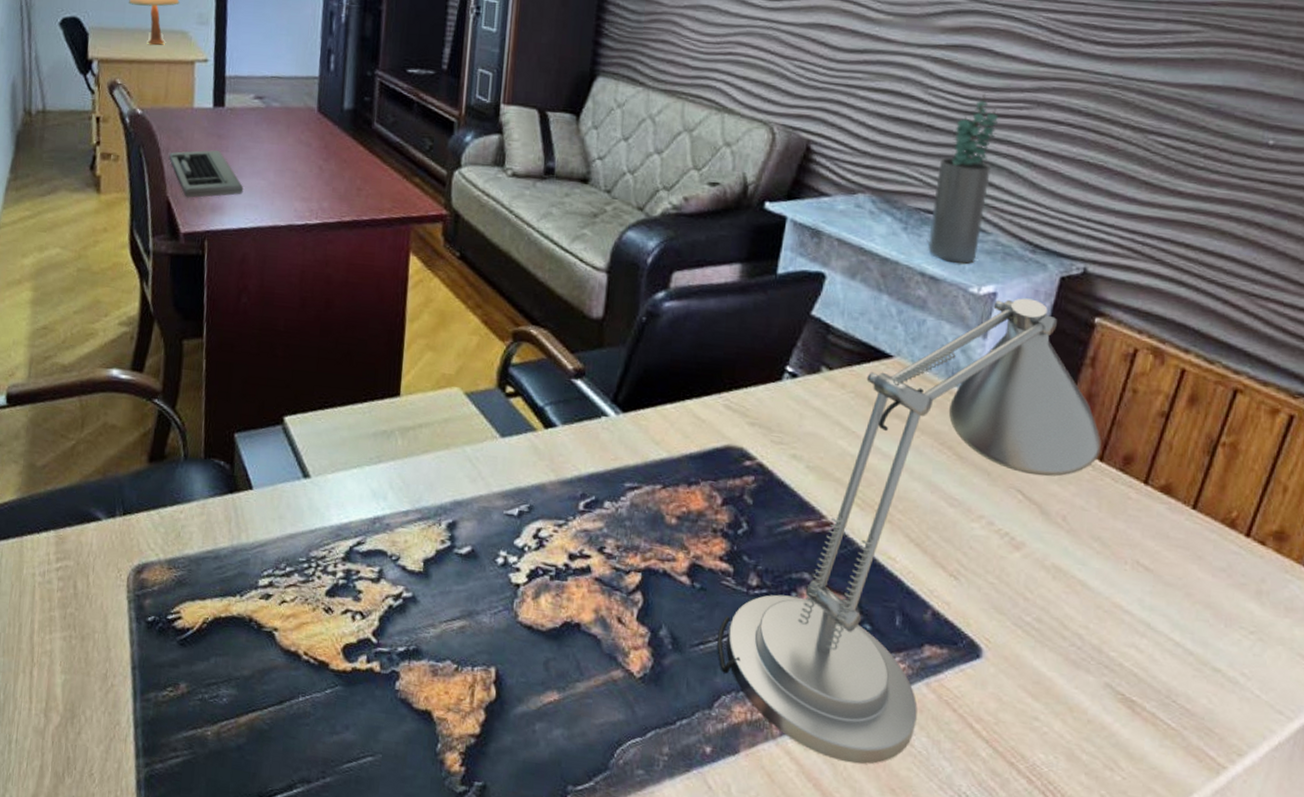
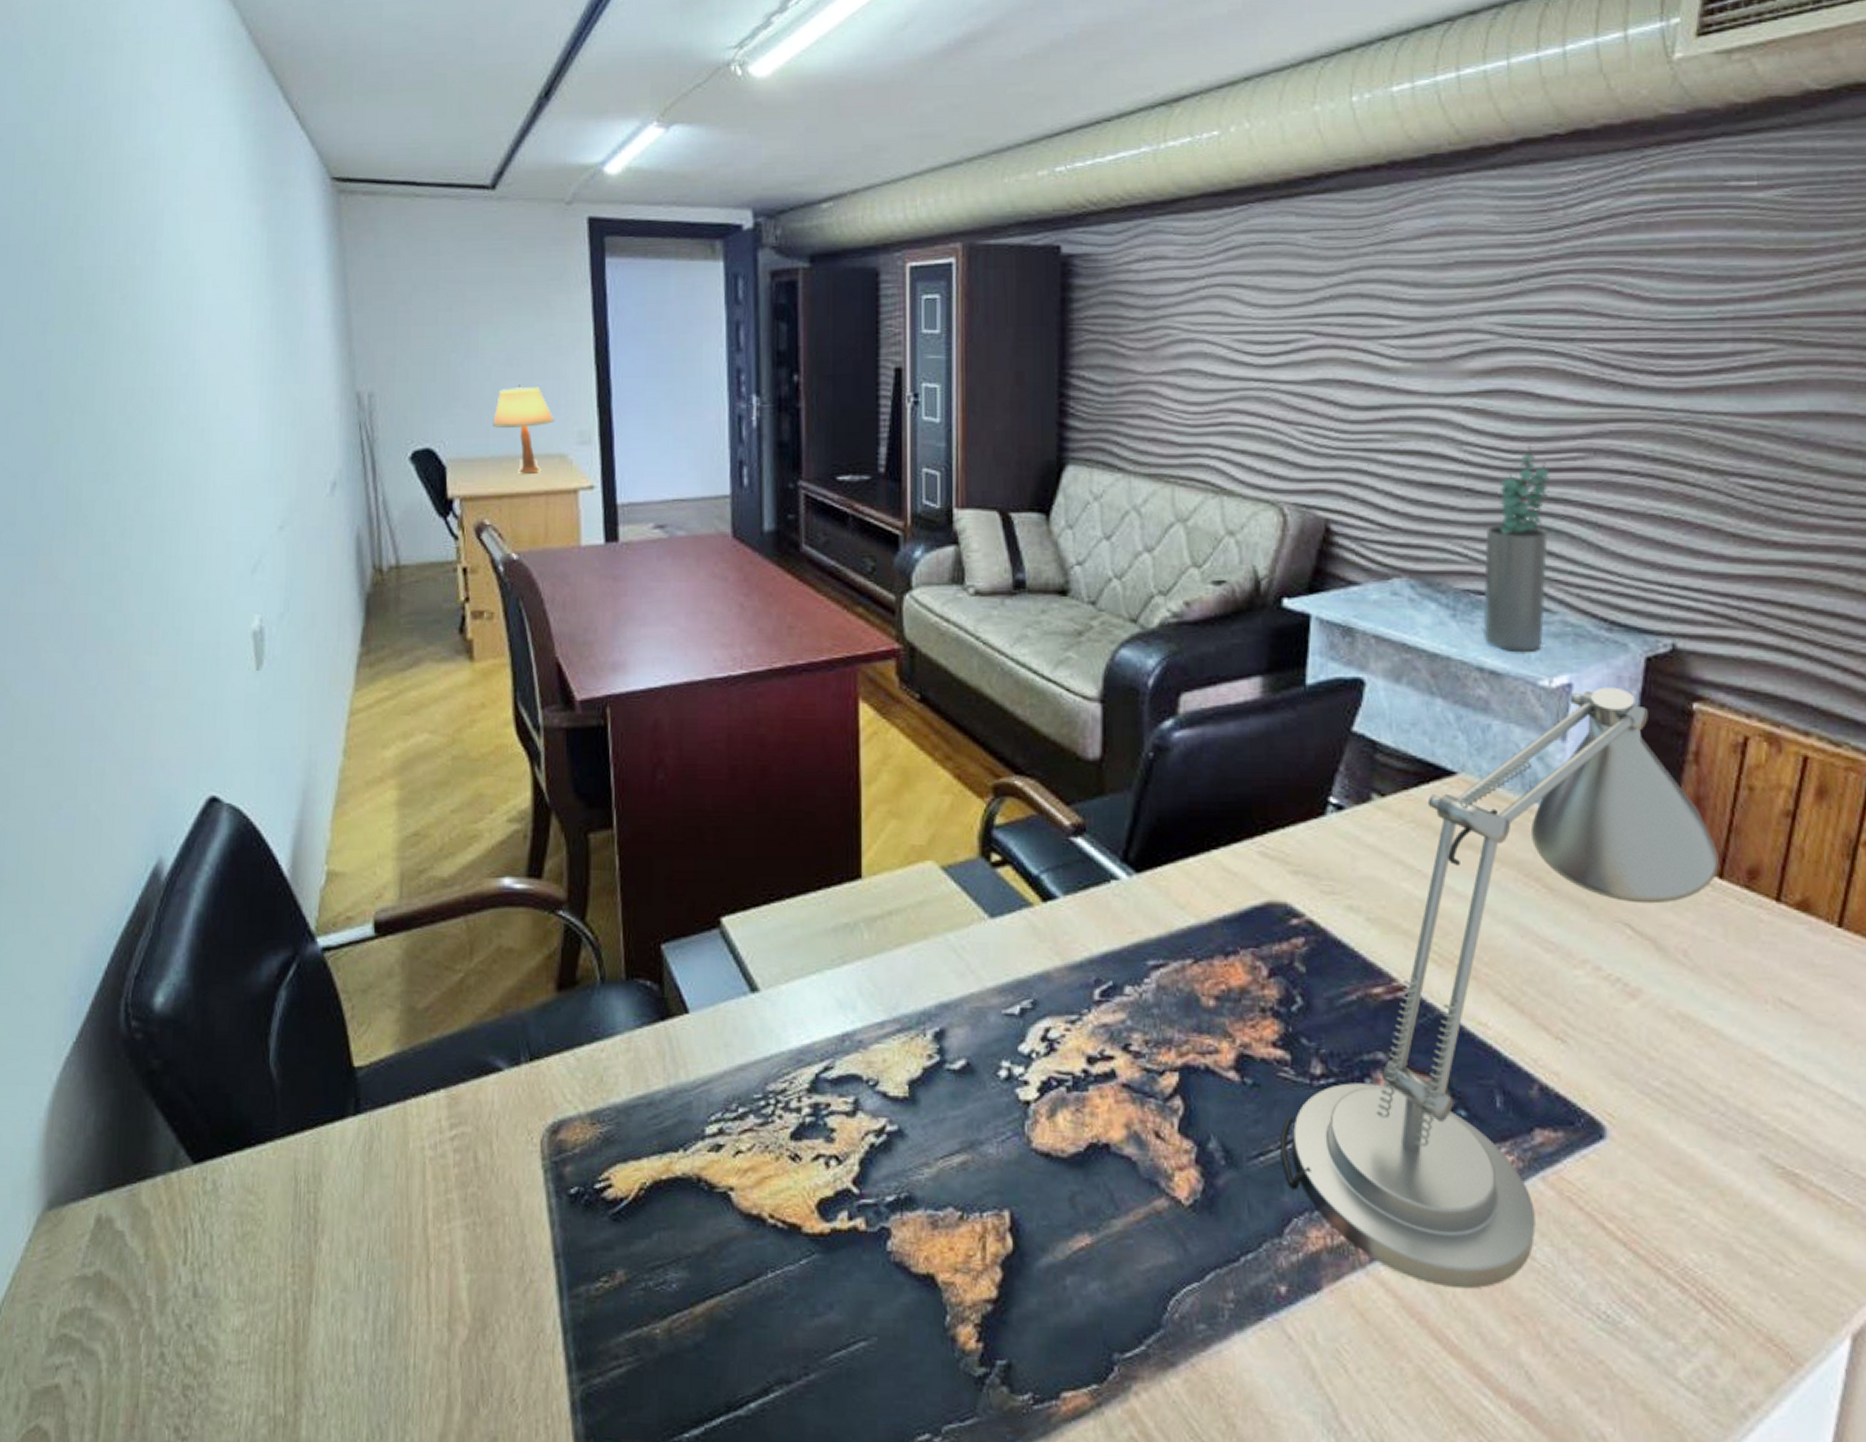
computer keyboard: present [169,150,244,198] -> none [555,596,649,657]

